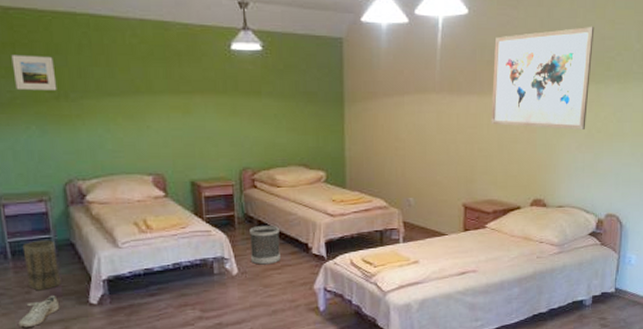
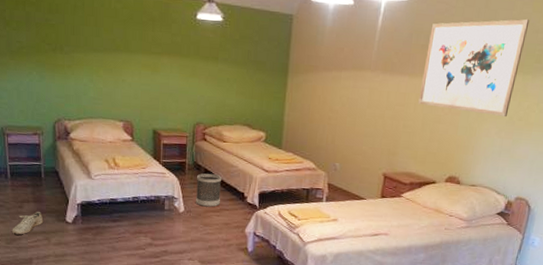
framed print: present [11,54,57,91] -> none [22,11,55,44]
basket: present [22,240,61,291] -> none [19,166,46,207]

